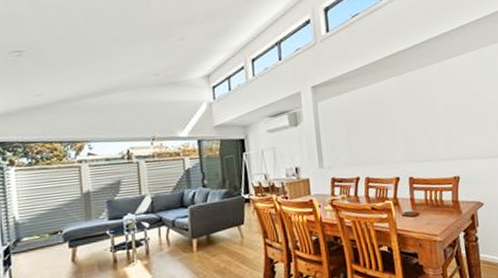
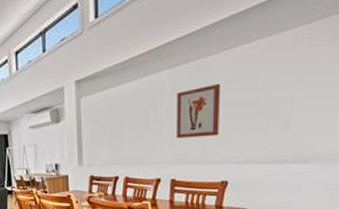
wall art: none [404,89,445,138] -> present [177,83,220,139]

